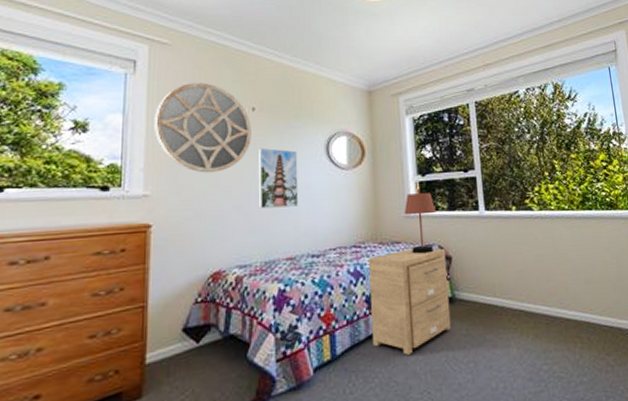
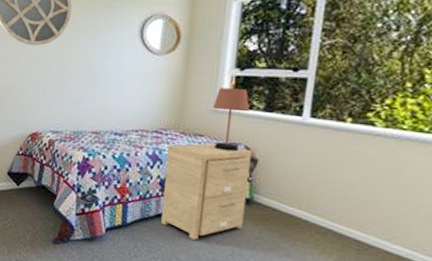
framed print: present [257,147,299,209] -> none [72,25,112,86]

